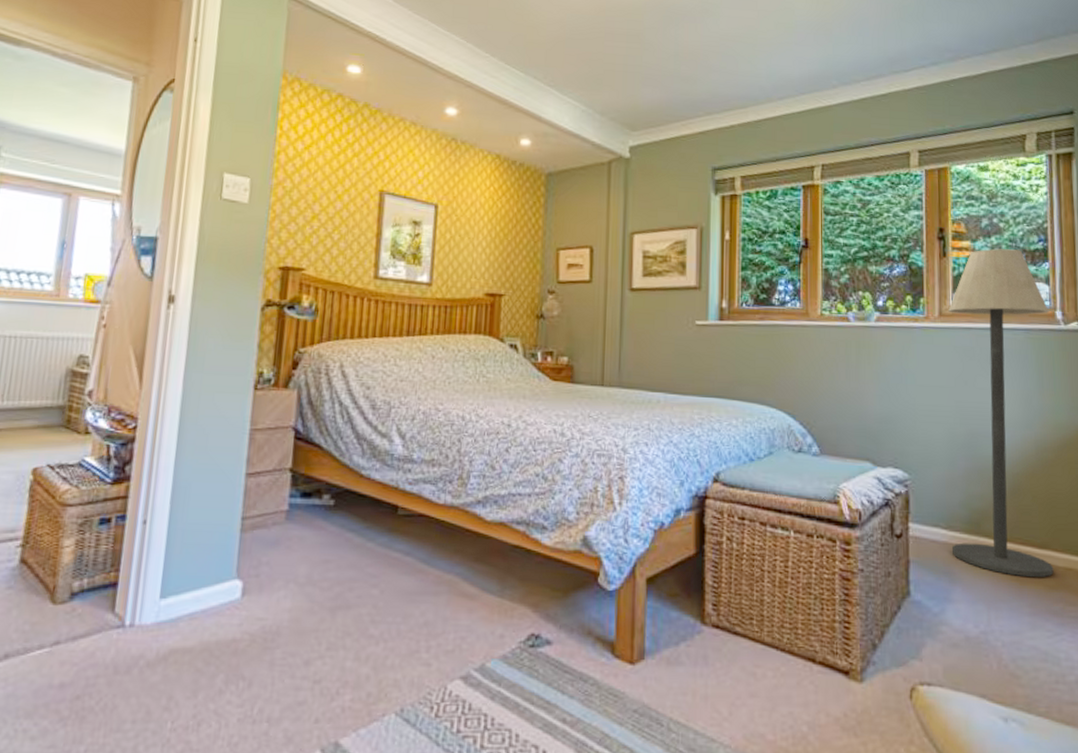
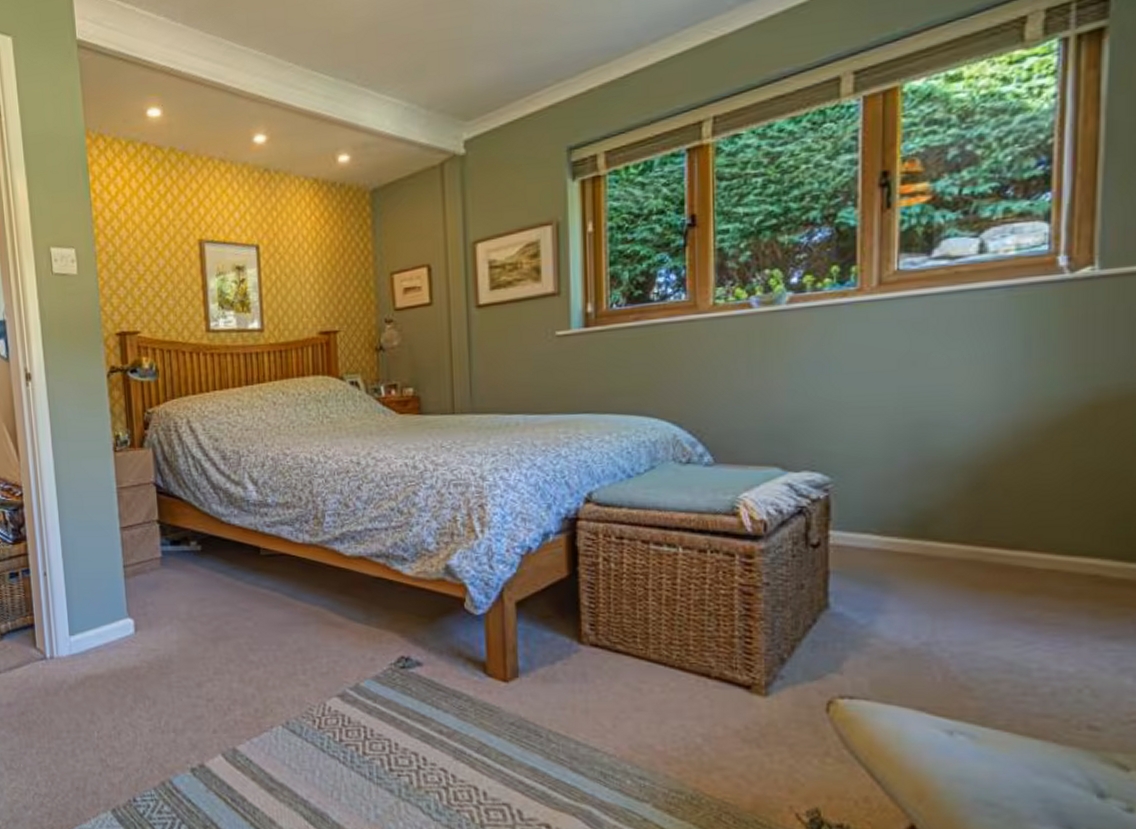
floor lamp: present [948,248,1054,578] -> none [885,182,1048,583]

